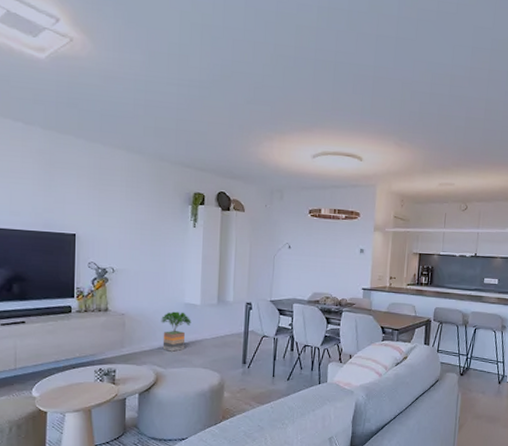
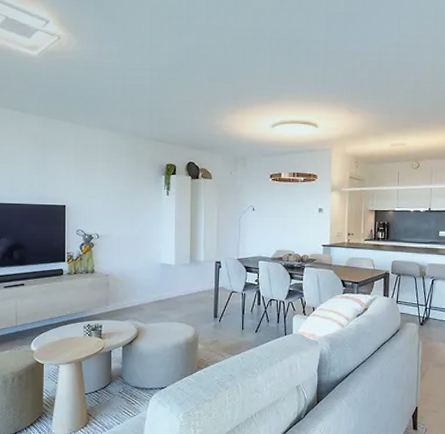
potted tree: present [161,311,191,352] -> none [140,271,167,308]

